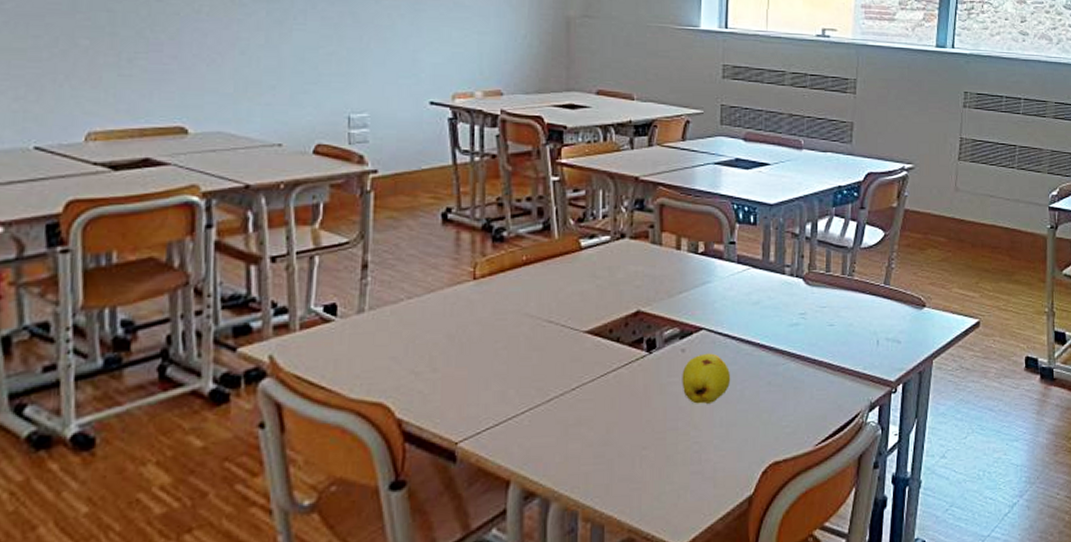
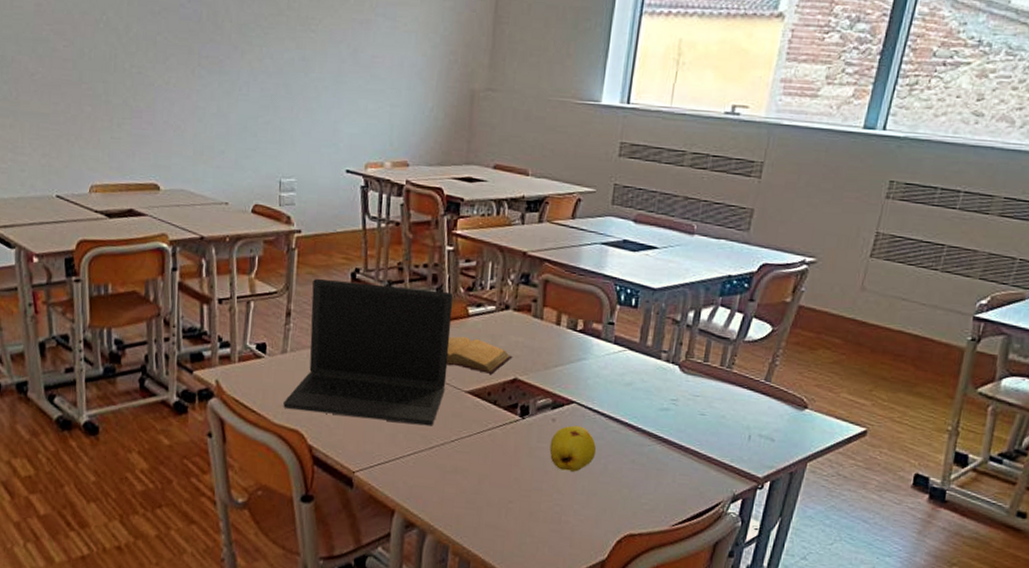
laptop: none [362,222,563,379] -> present [283,278,454,426]
book: none [560,272,634,309] -> present [446,336,513,374]

